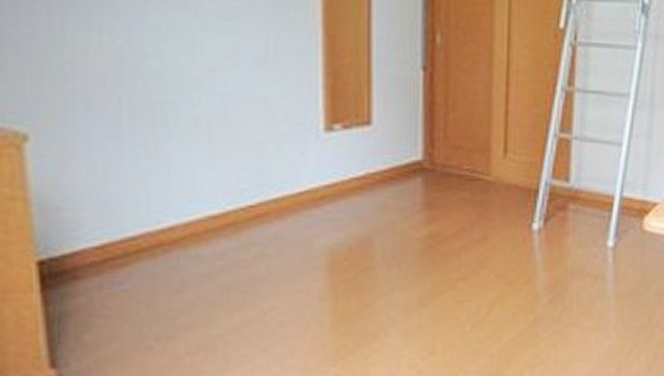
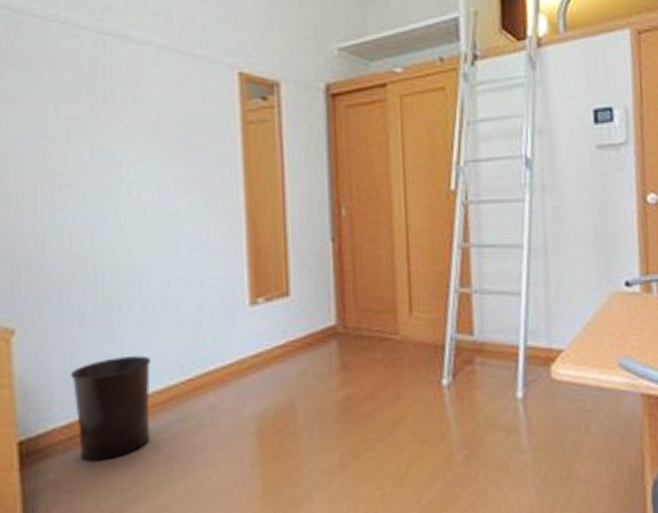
waste bin: none [102,174,205,287] -> present [70,355,152,462]

